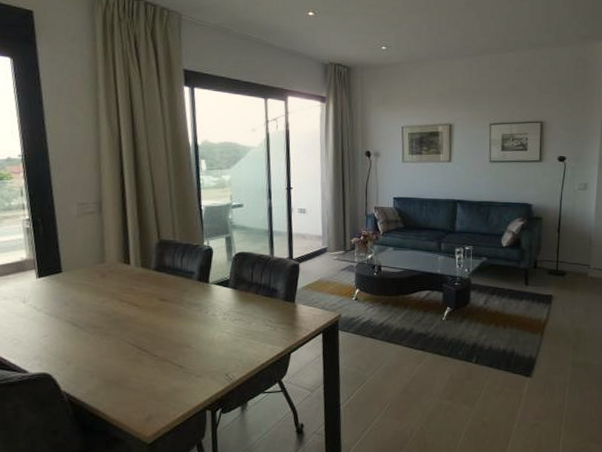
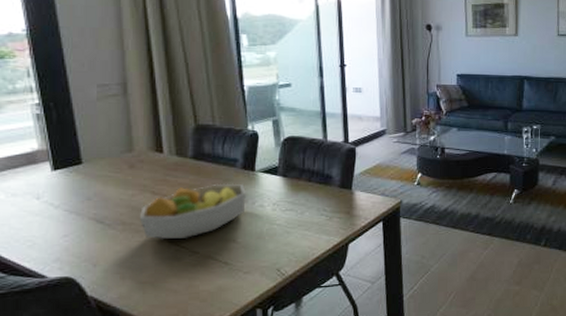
fruit bowl: none [107,293,201,343] -> present [139,183,247,240]

